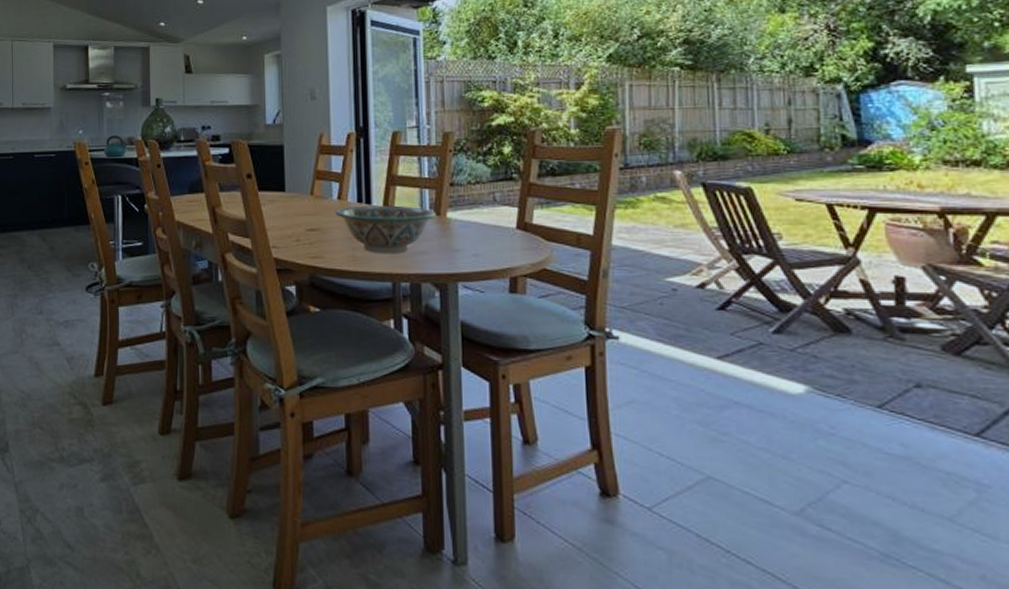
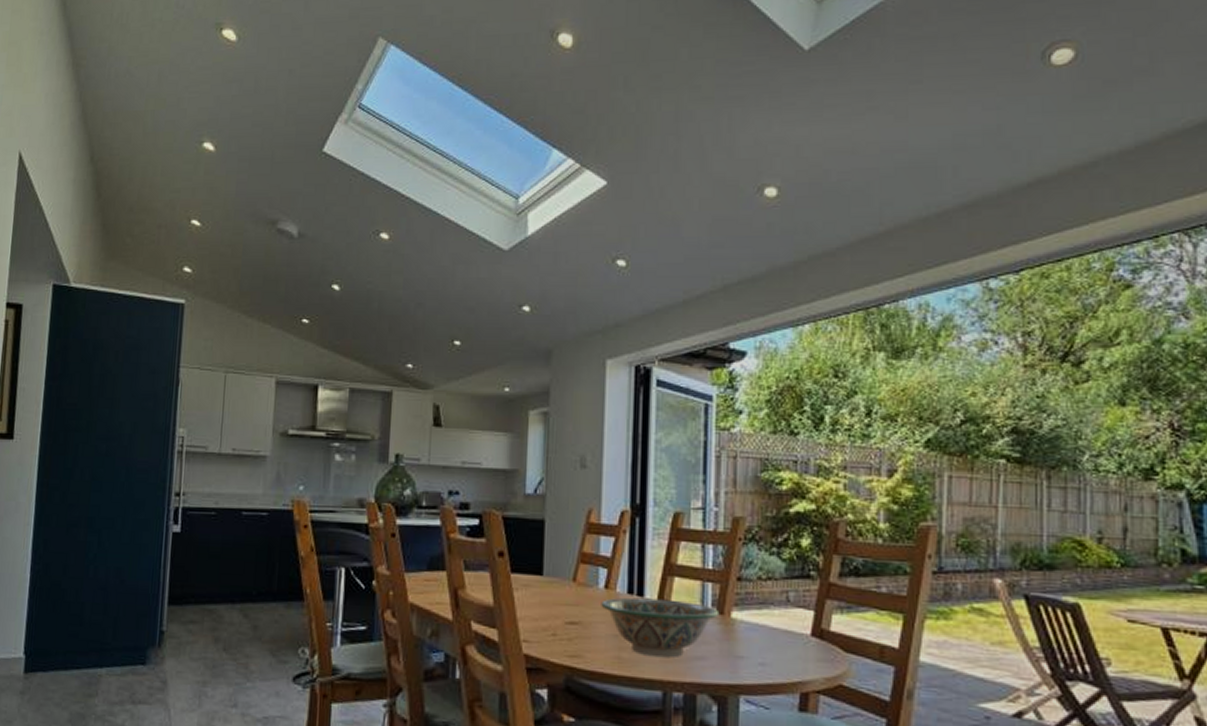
kettle: present [104,134,129,157] -> none [328,494,359,521]

